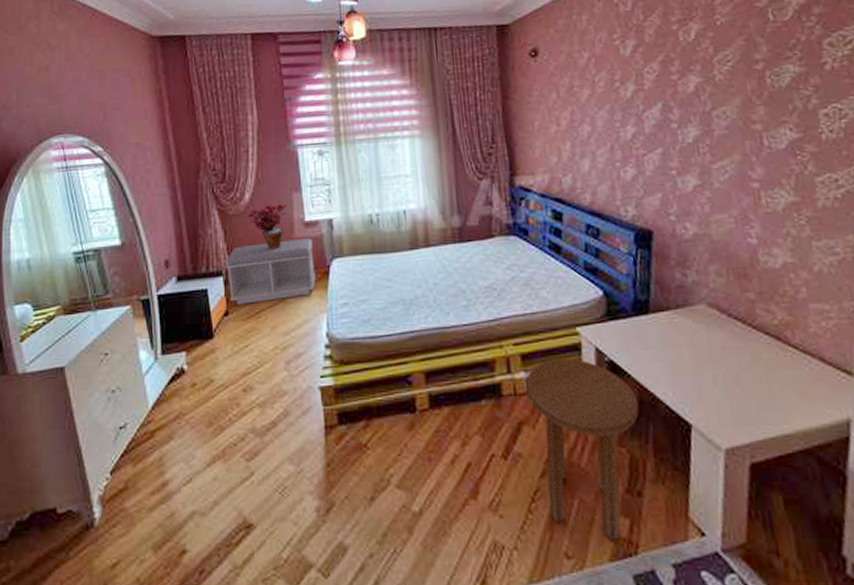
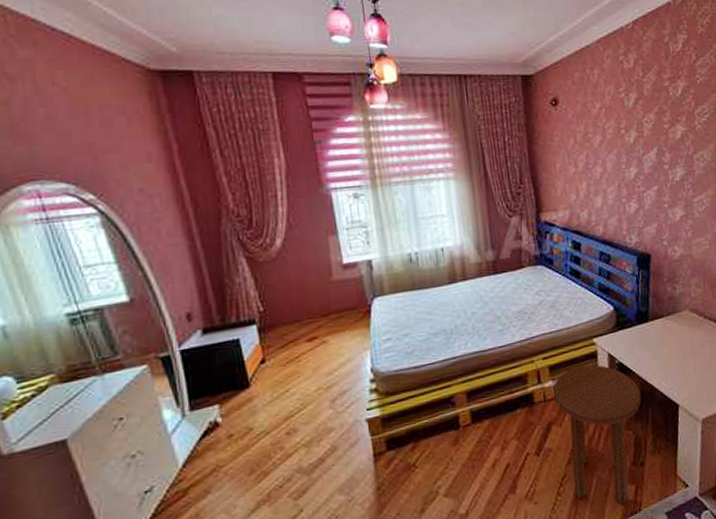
bench: present [225,238,316,305] -> none [258,280,358,351]
potted plant: present [248,204,287,250] -> none [280,248,324,294]

